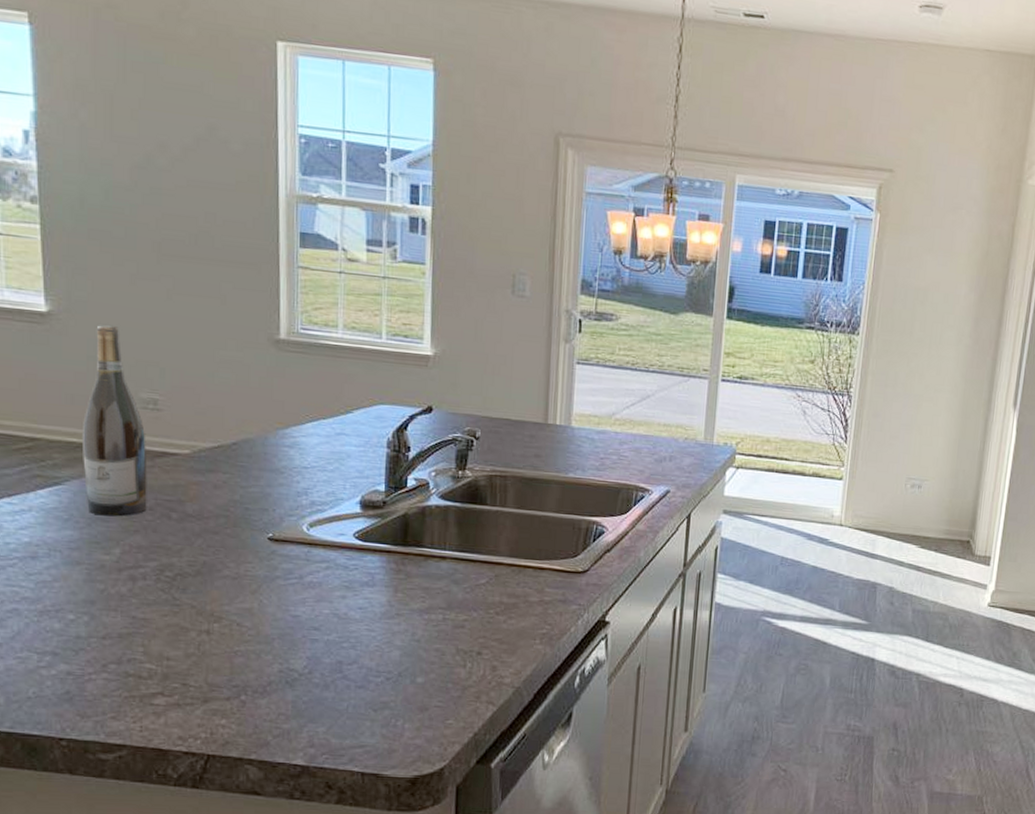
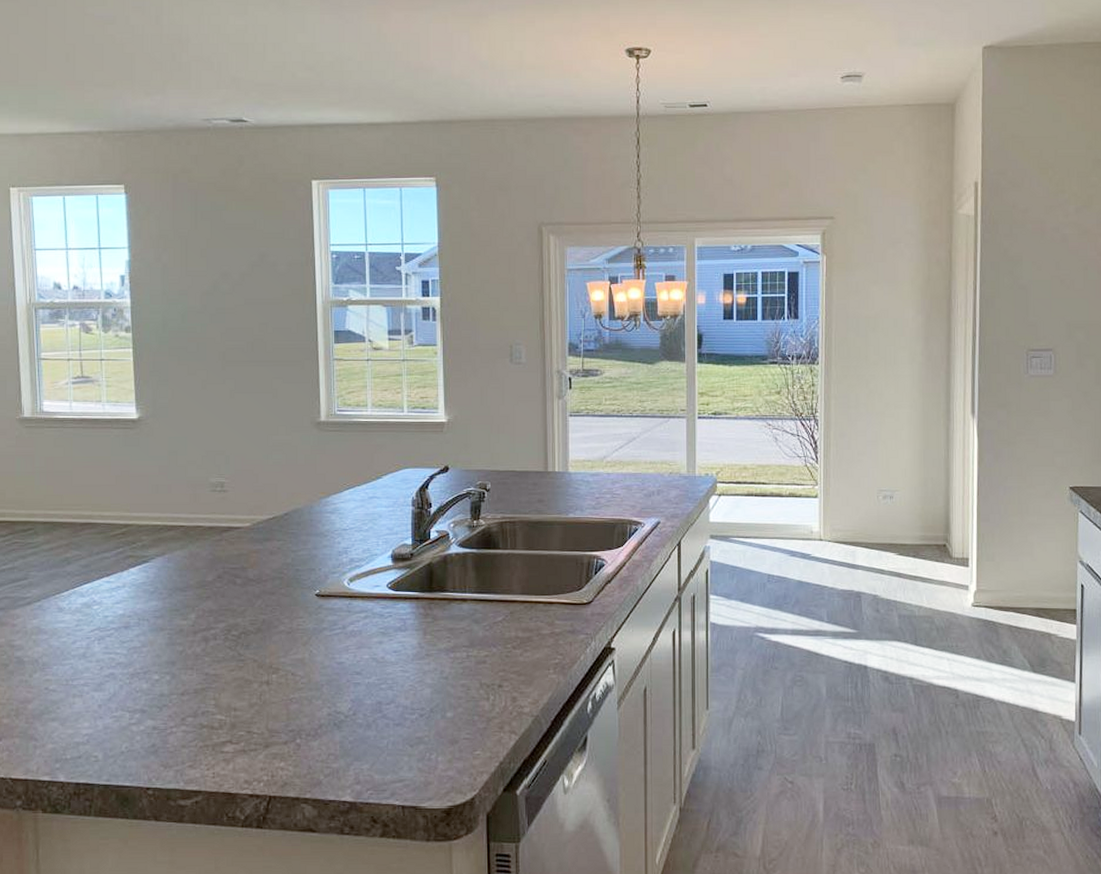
wine bottle: present [81,325,147,517] -> none [164,425,216,586]

